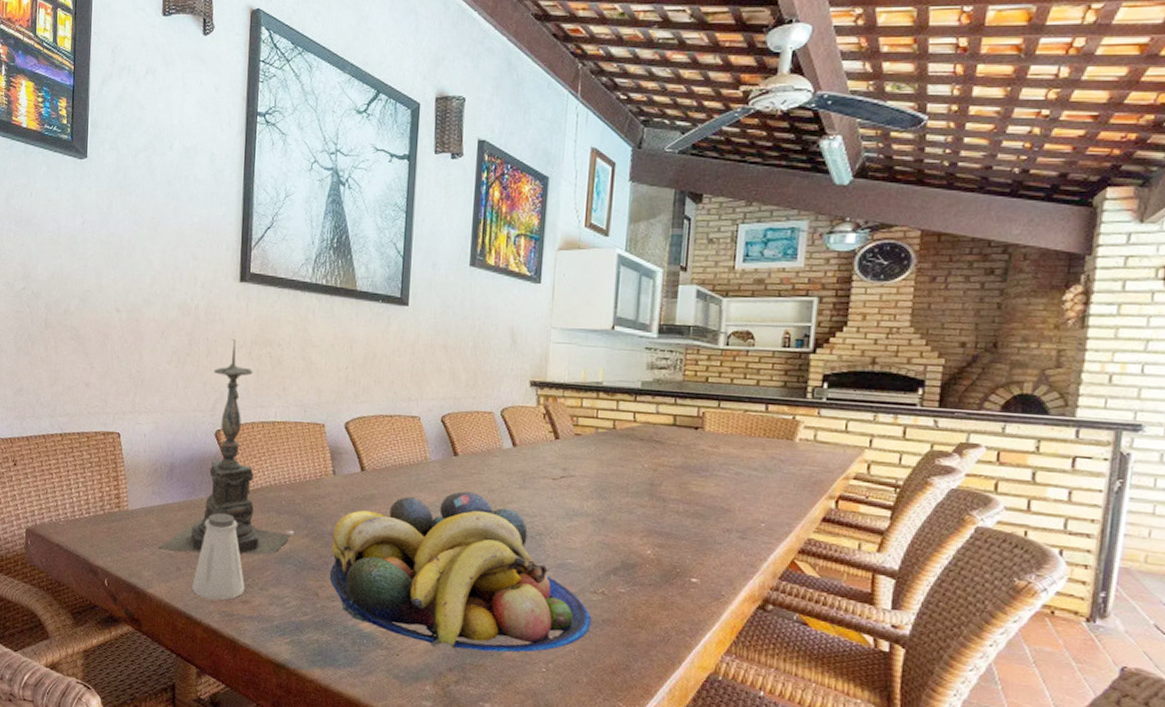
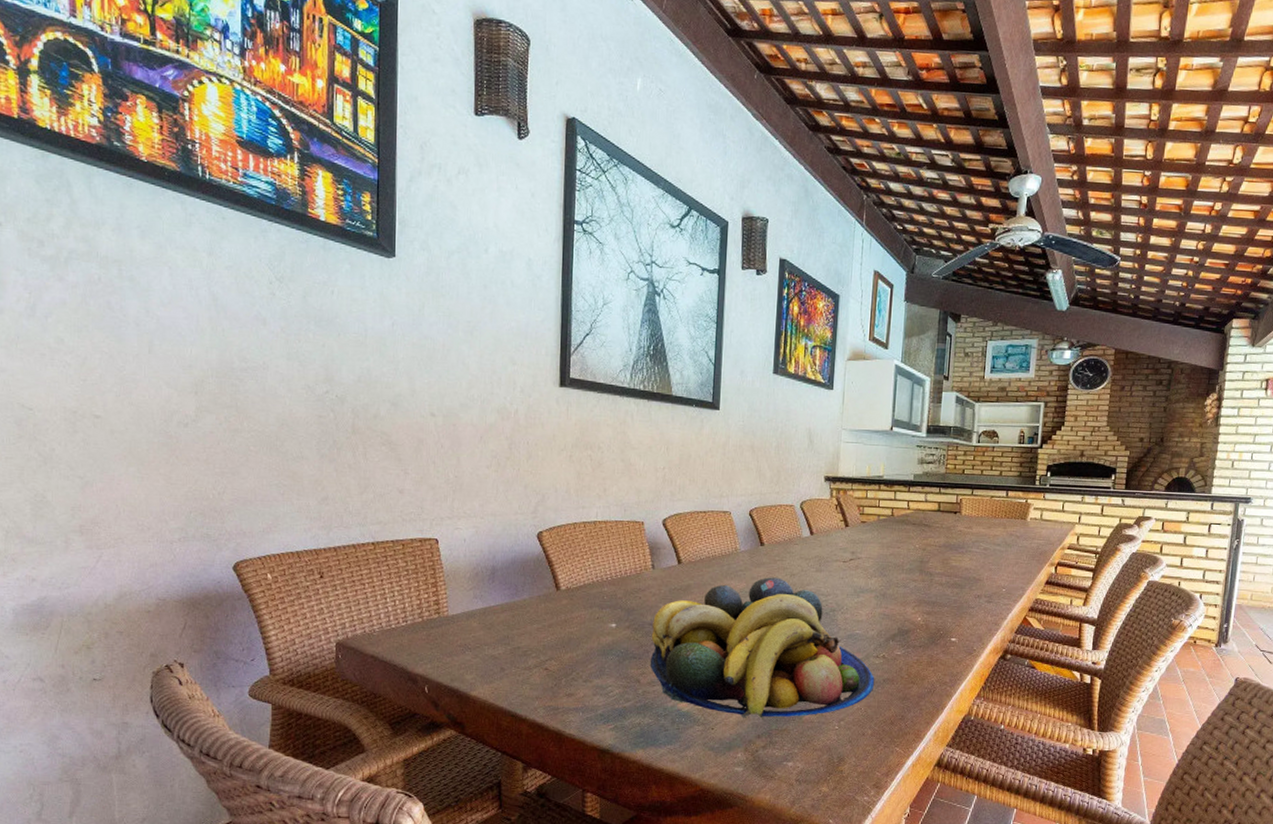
candle holder: present [159,339,291,555] -> none [482,443,614,653]
saltshaker: present [192,512,245,601] -> none [516,611,570,696]

